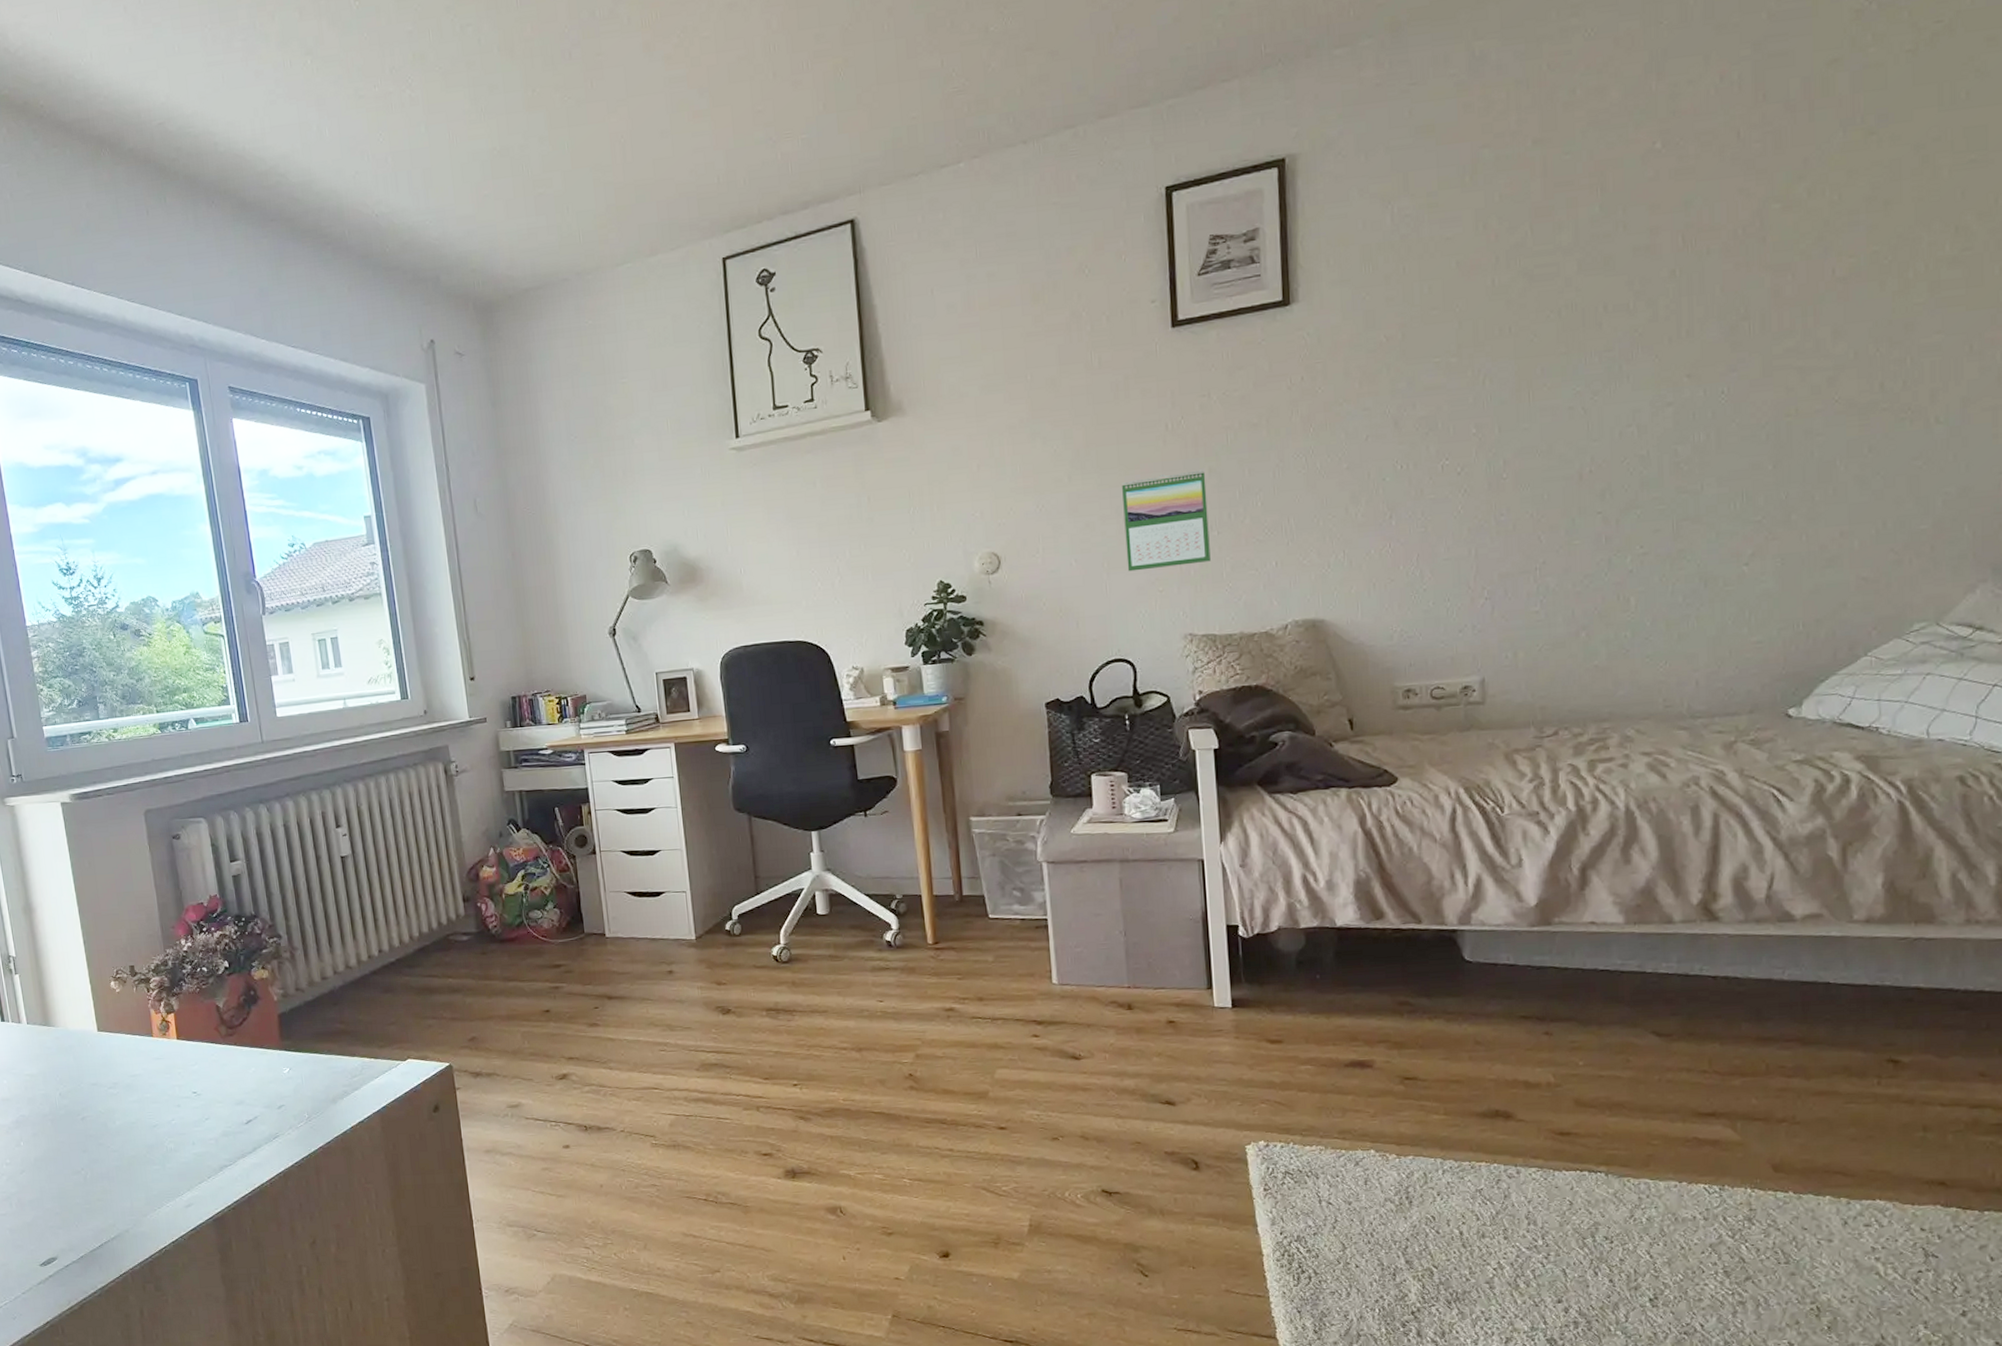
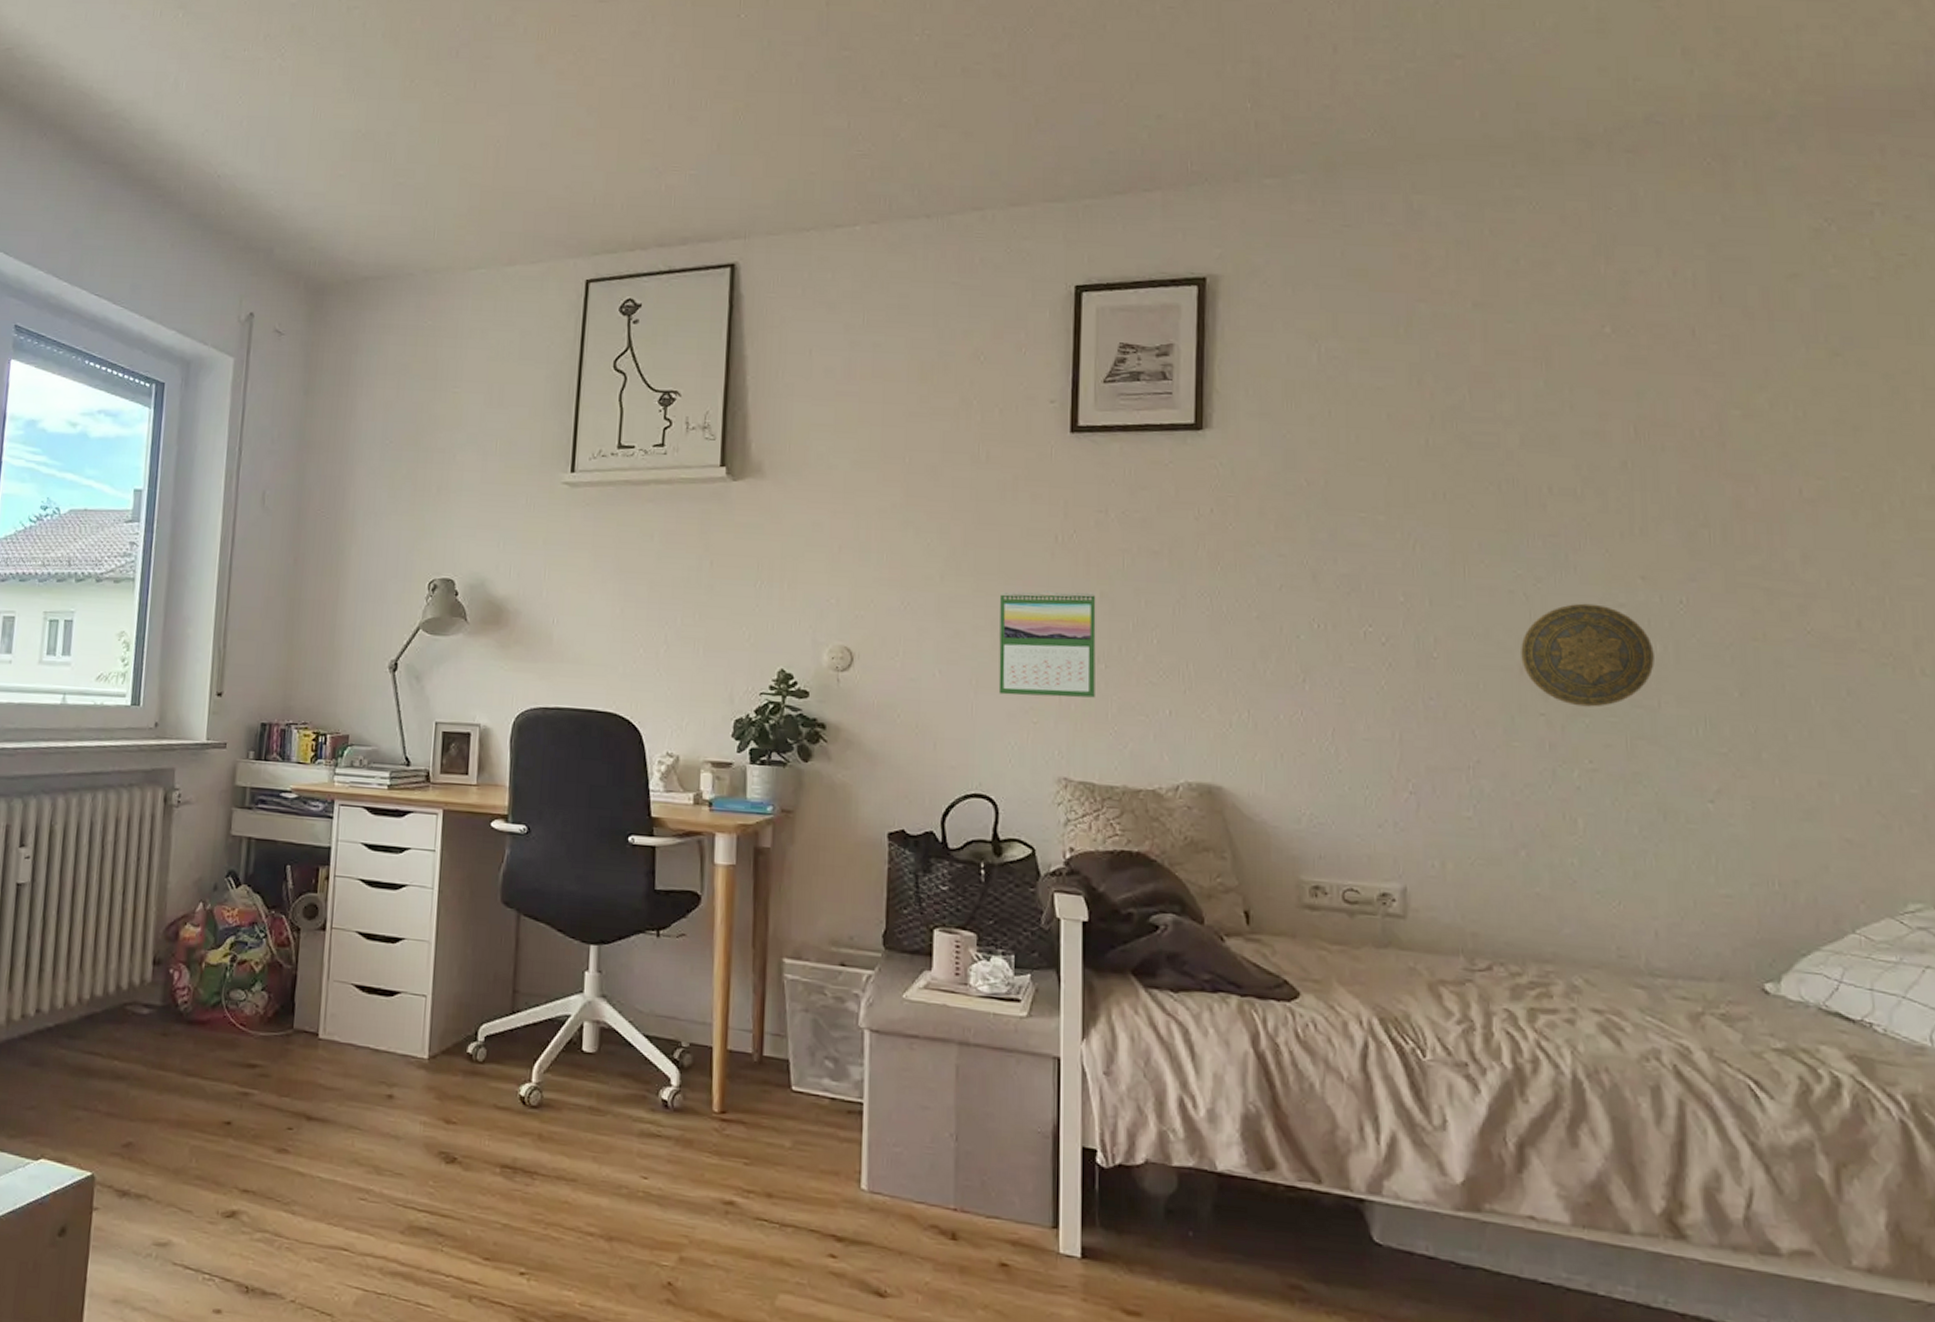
decorative plate: none [1580,407,1698,501] -> present [1521,603,1654,707]

